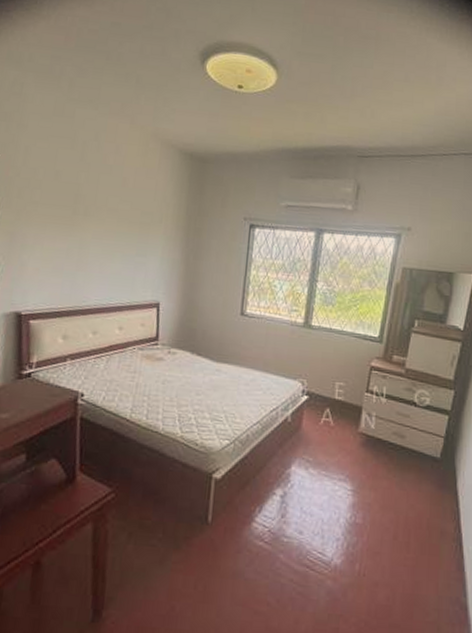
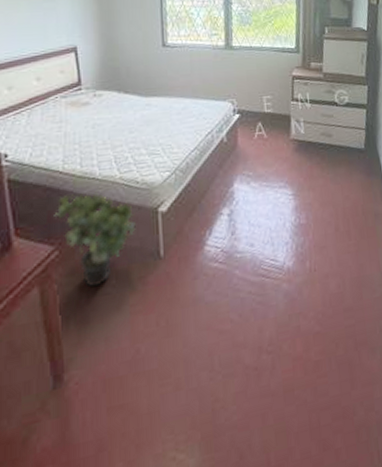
potted plant: none [116,443,190,537] -> present [54,192,136,288]

